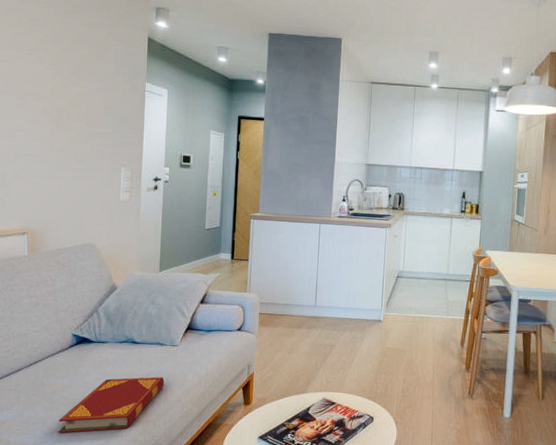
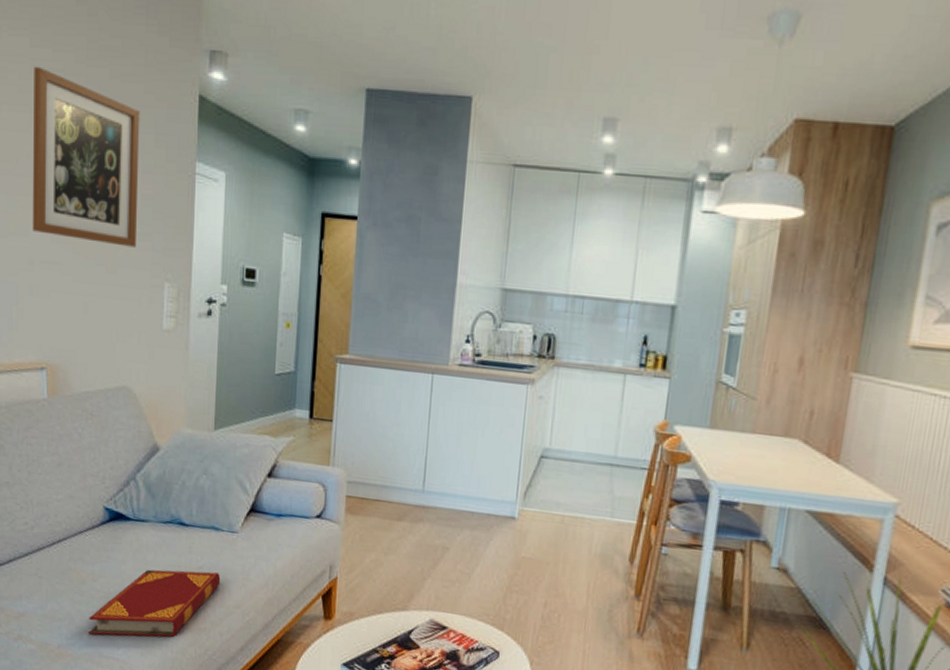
wall art: none [18,17,104,143] -> present [32,66,140,248]

